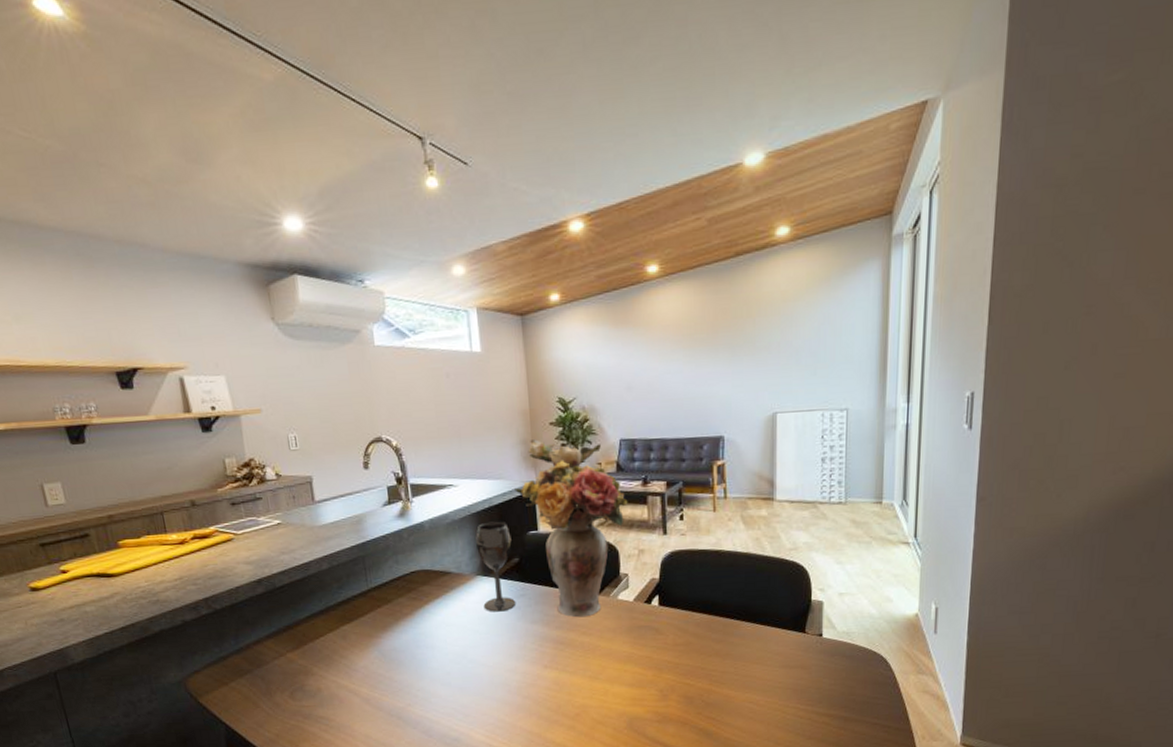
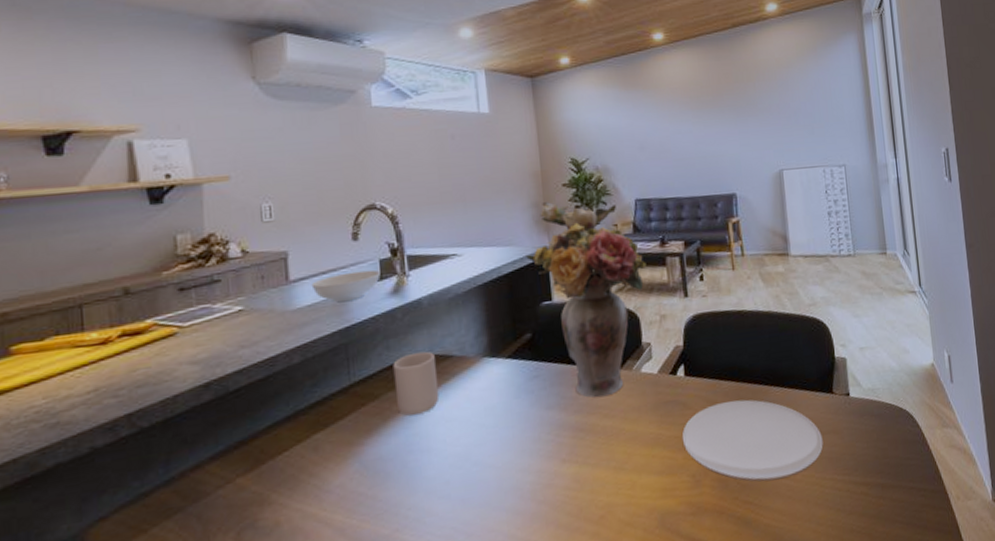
bowl: none [332,495,388,522] -> present [311,269,380,303]
cup: none [401,567,441,618] -> present [393,351,440,416]
wine glass: present [476,521,516,612] -> none [482,292,529,400]
plate: none [652,631,790,703] -> present [681,399,823,482]

